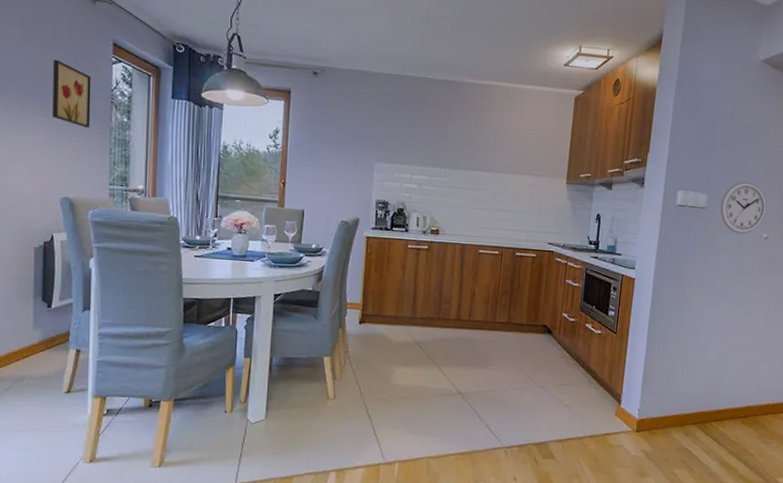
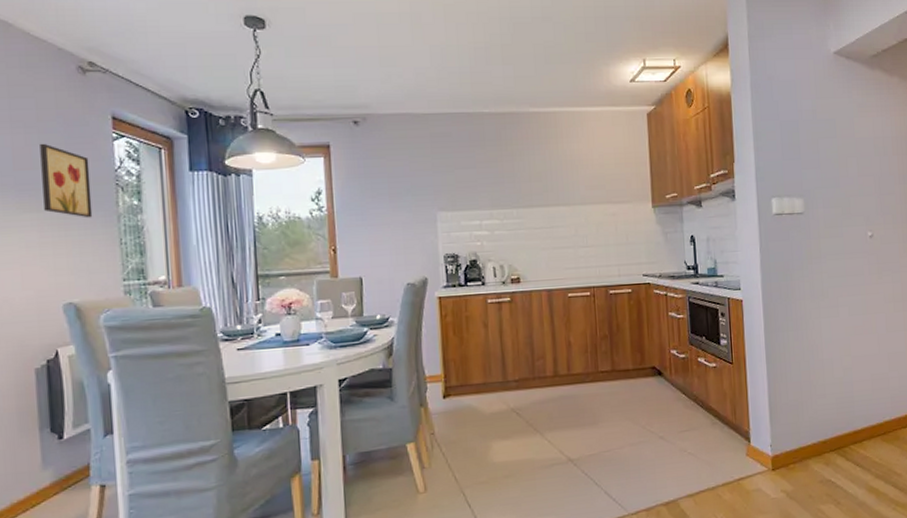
wall clock: present [719,181,767,235] -> none [818,179,866,236]

